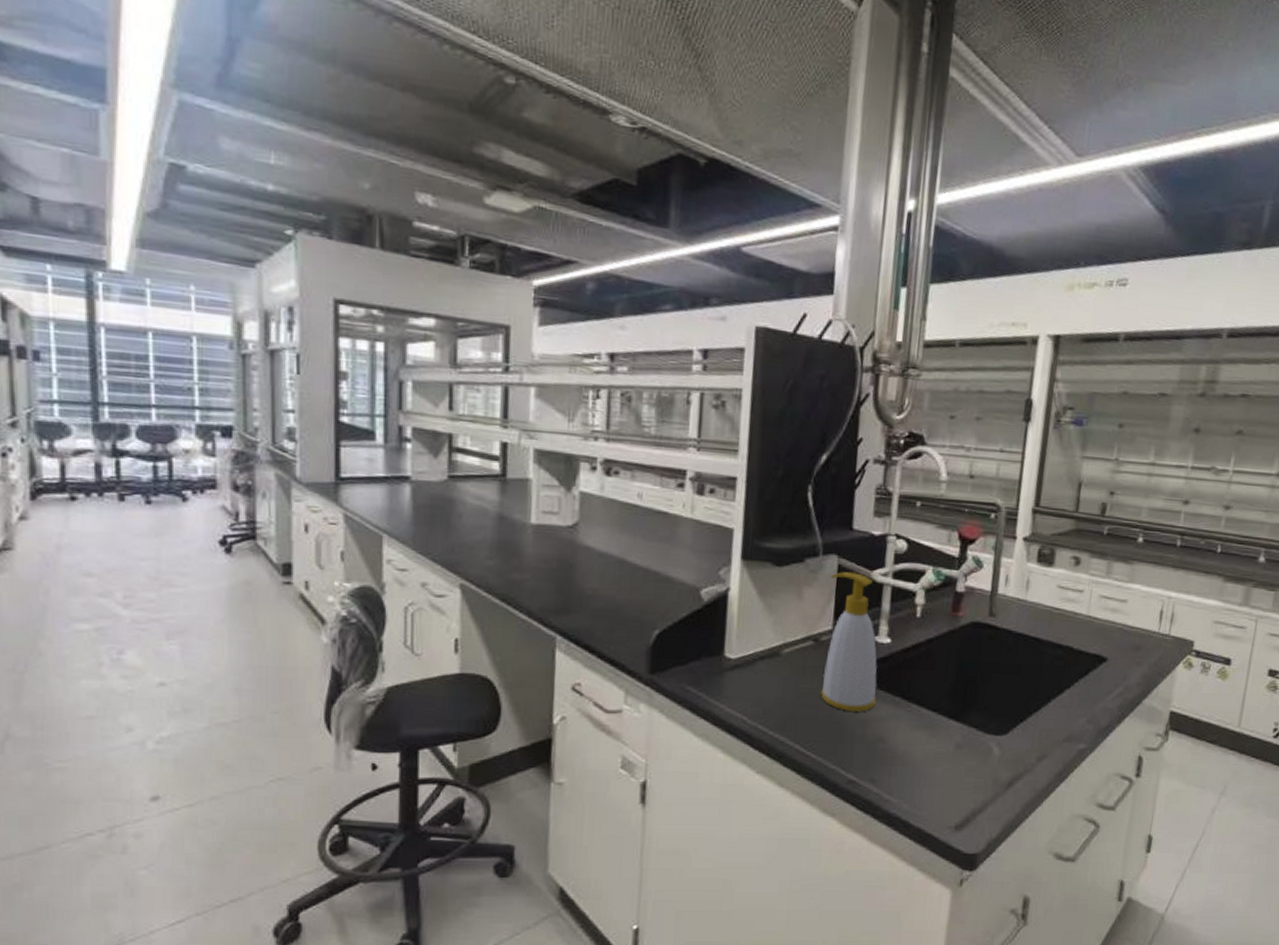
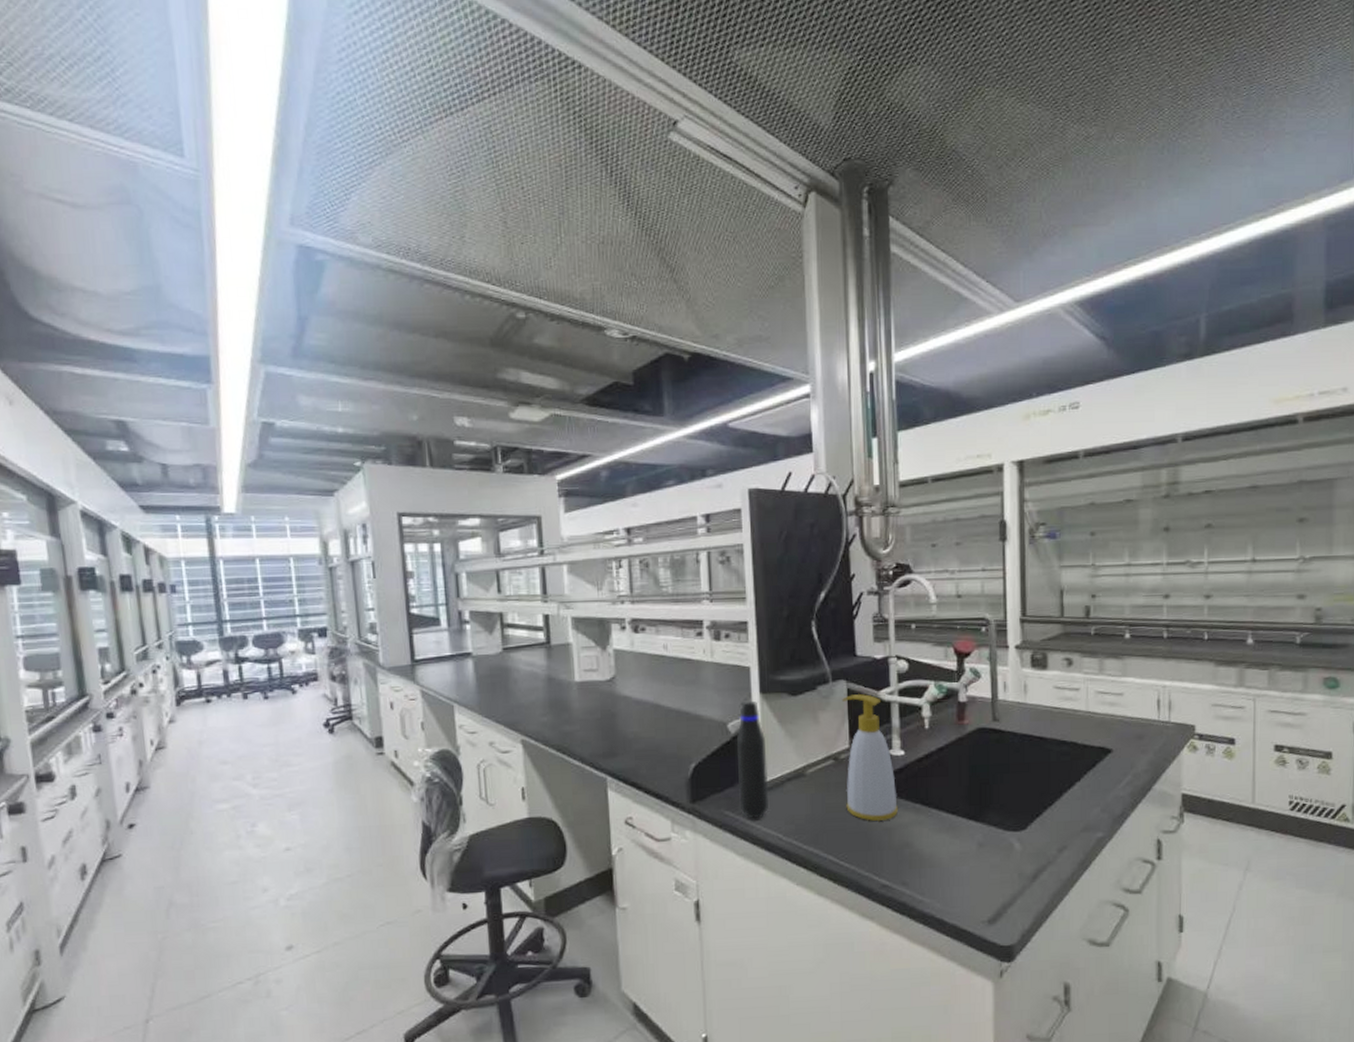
water bottle: none [704,566,741,698] -> present [736,700,770,819]

